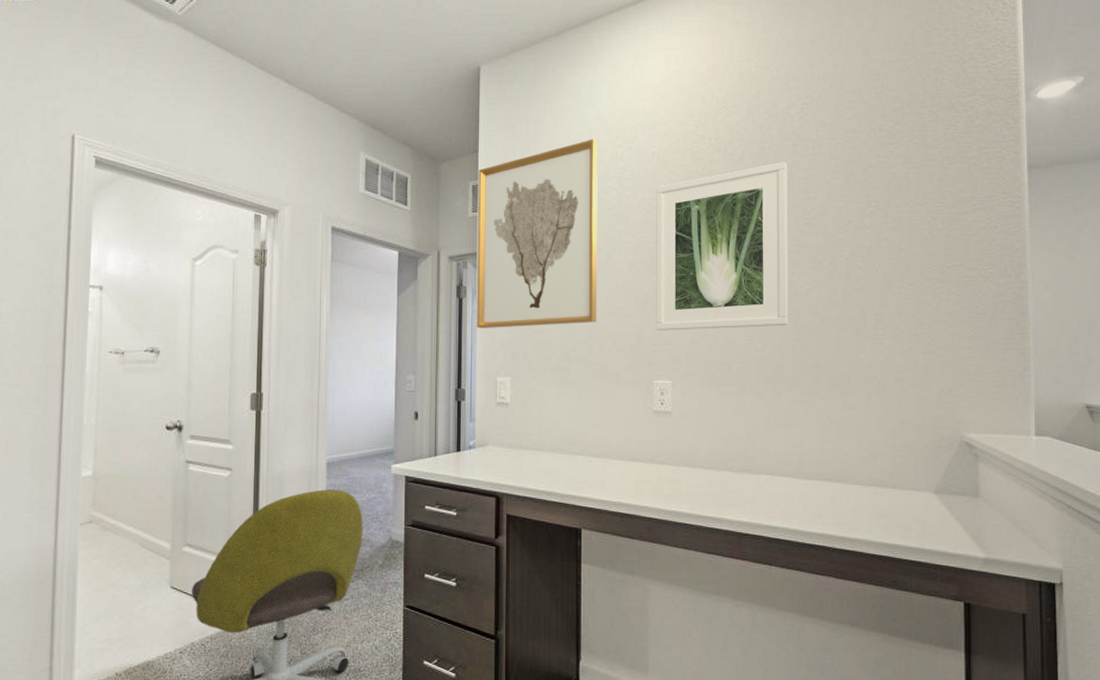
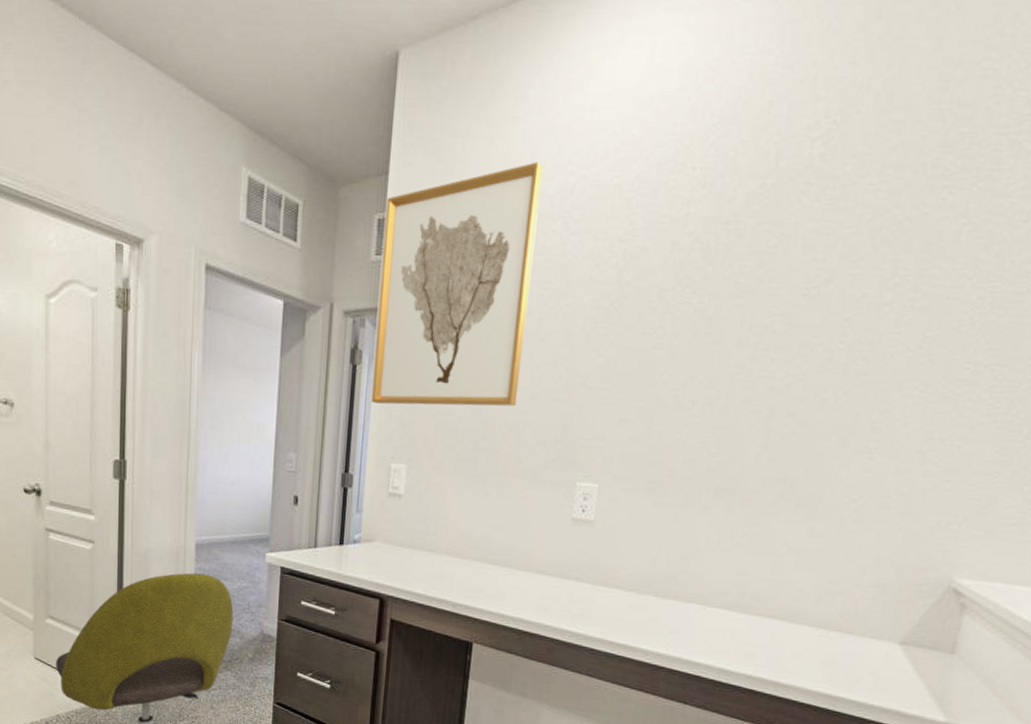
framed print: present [655,161,788,330] -> none [587,206,793,428]

